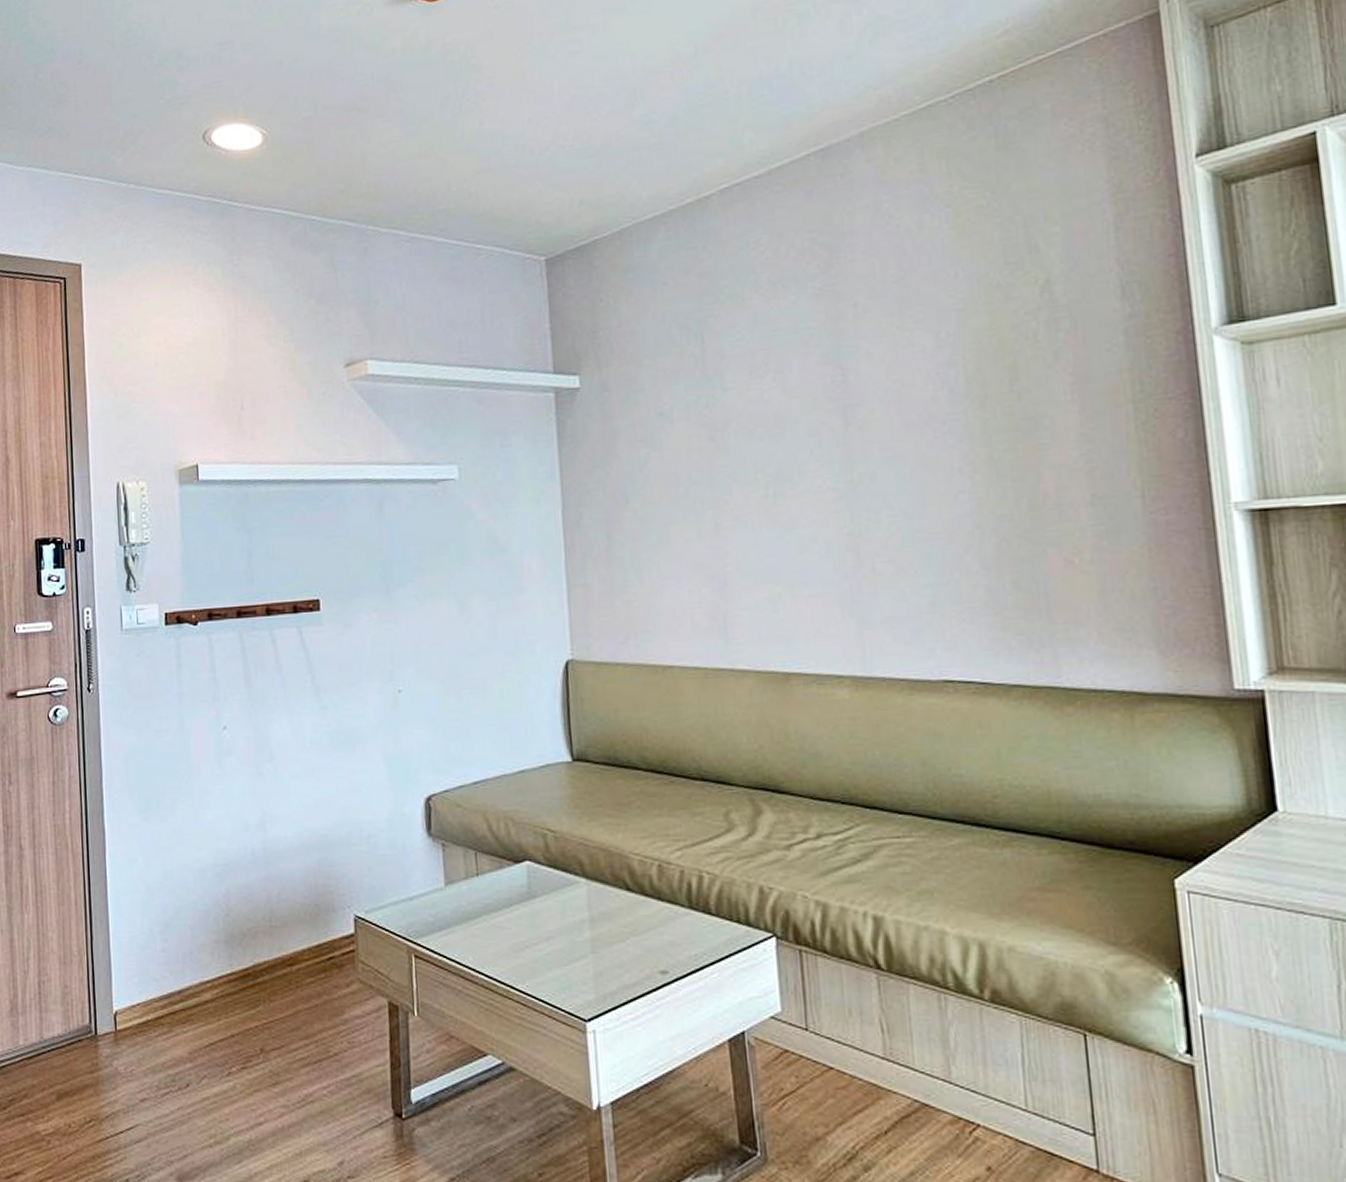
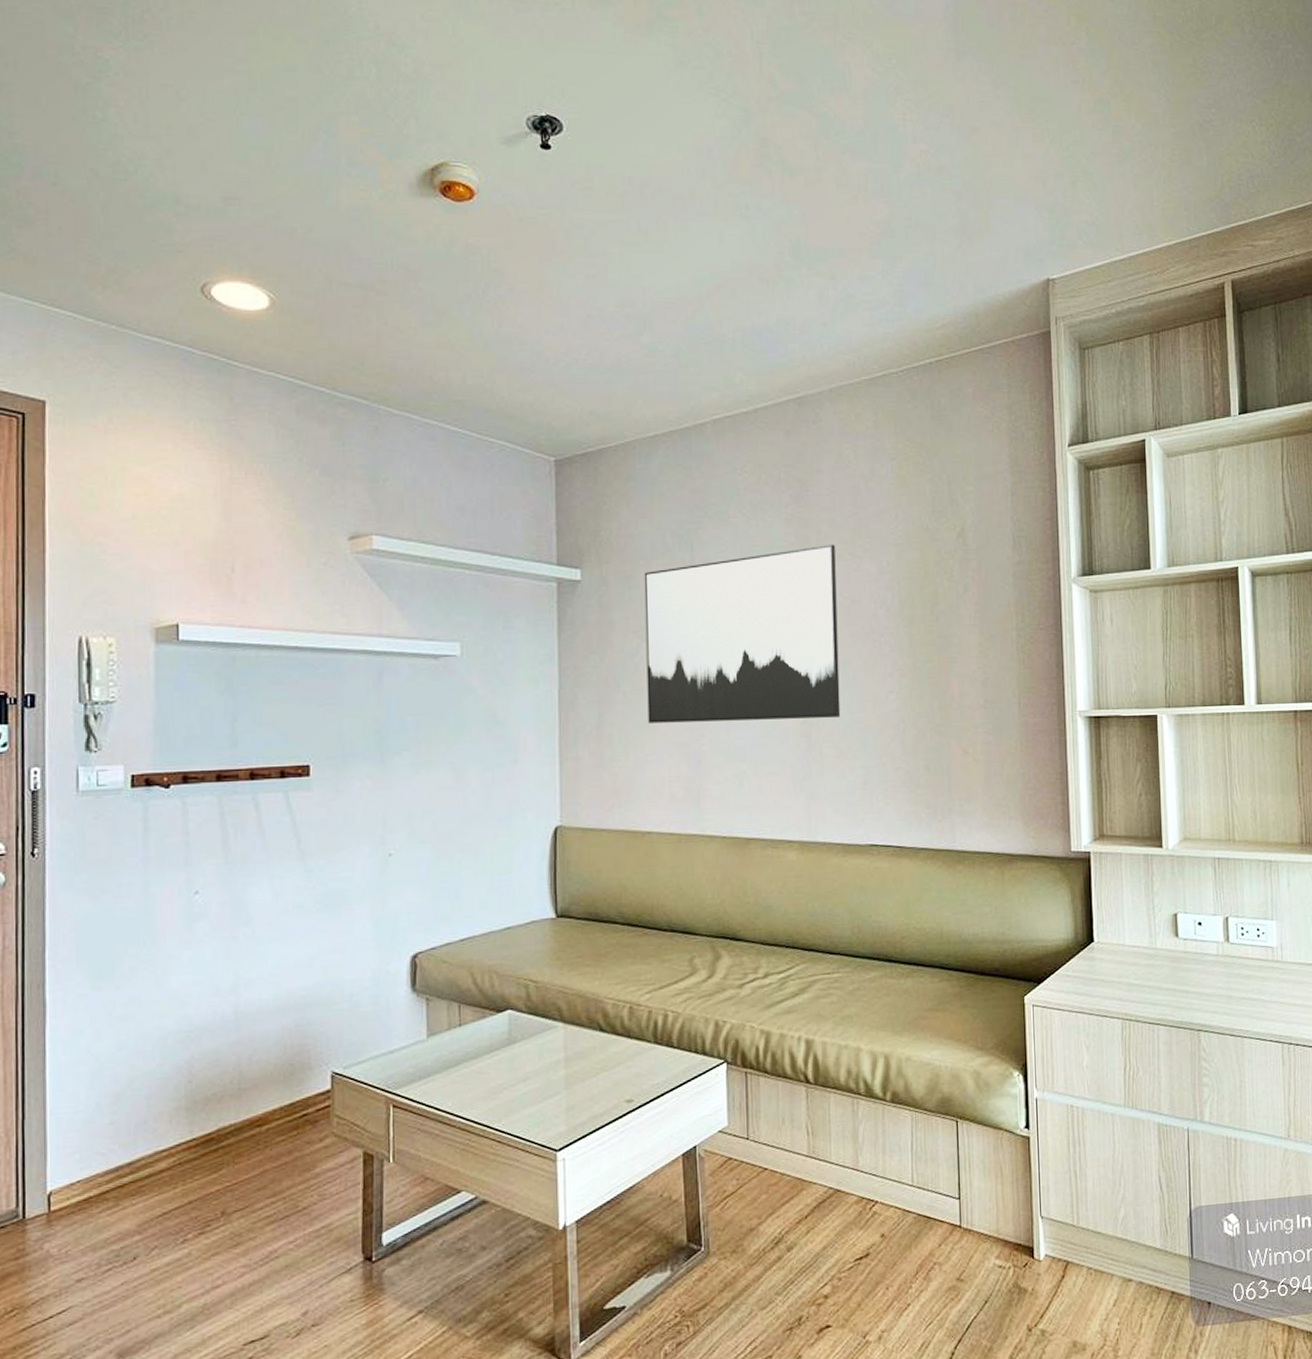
wall art: none [649,317,896,543] -> present [644,544,841,723]

